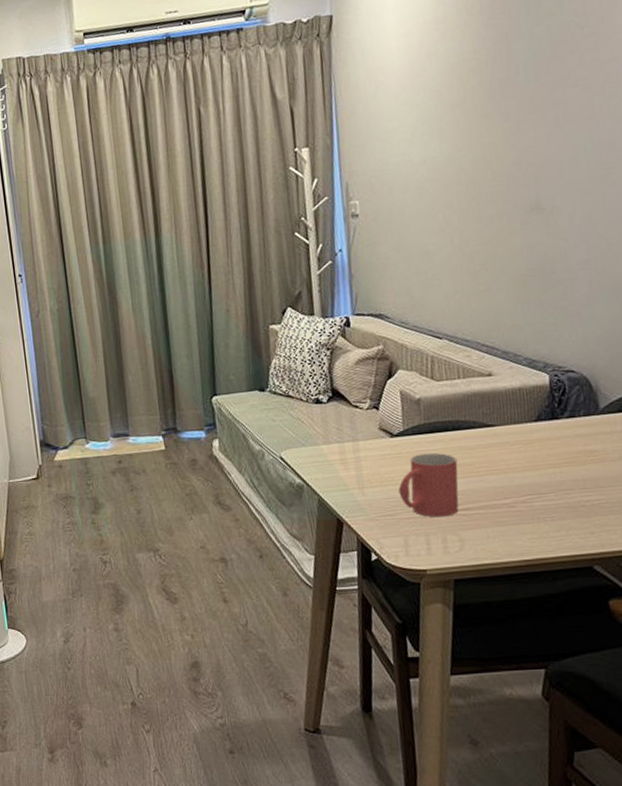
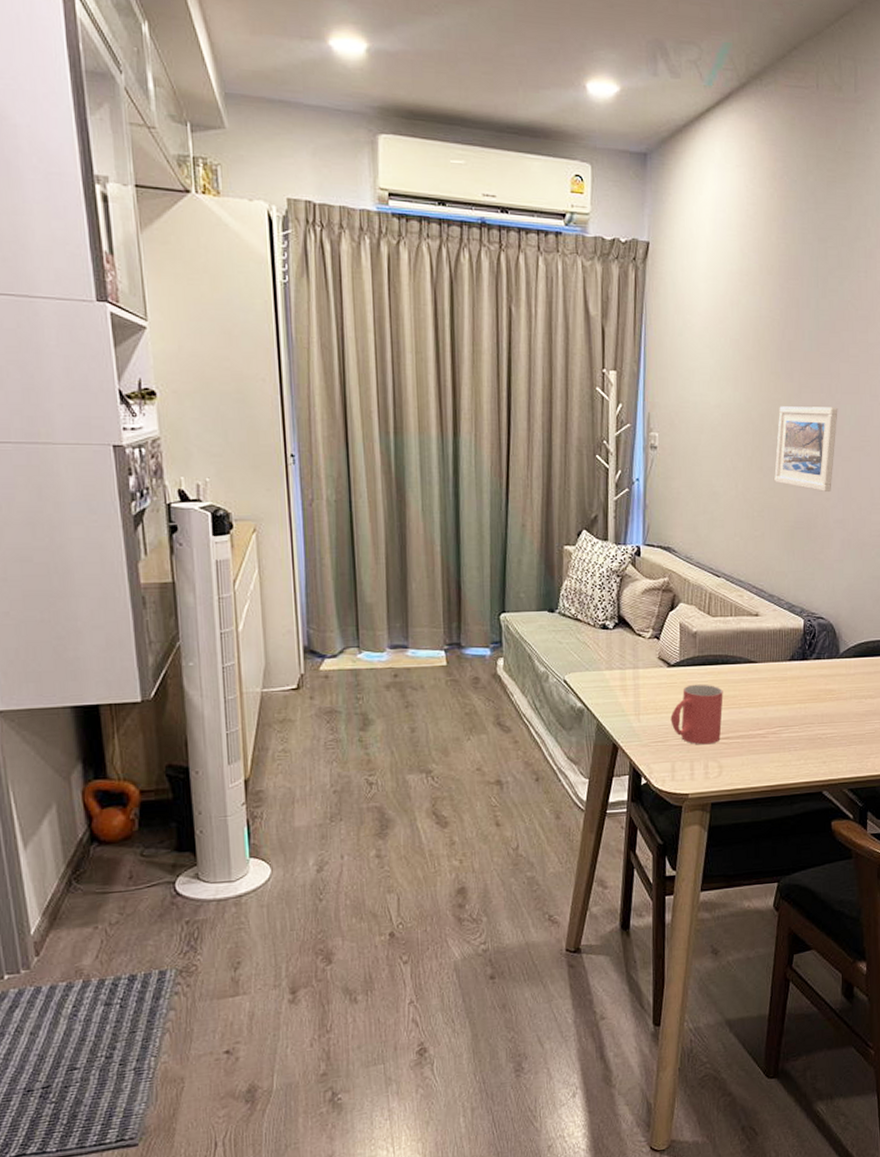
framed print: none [495,138,570,233] -> present [774,406,838,491]

